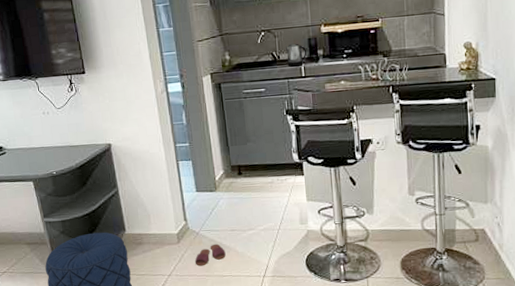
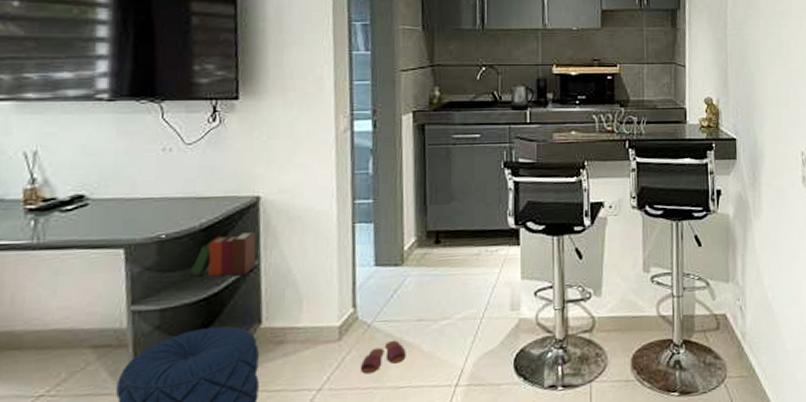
books: none [75,168,115,199] -> present [191,231,257,276]

